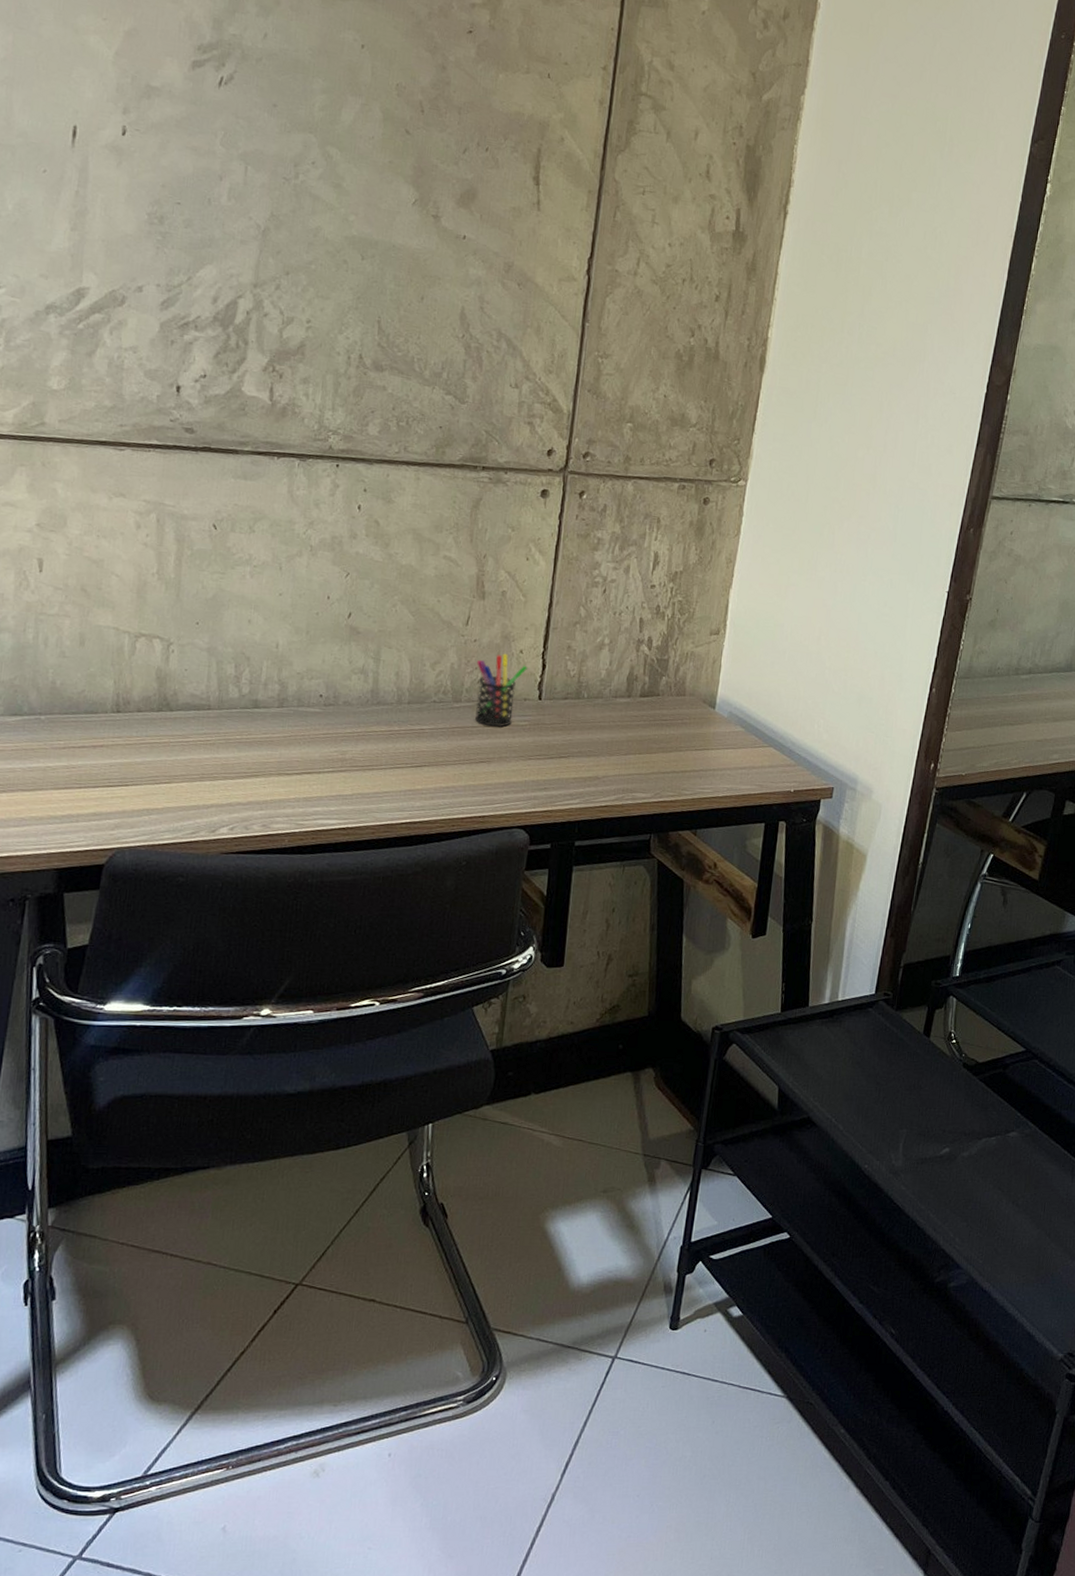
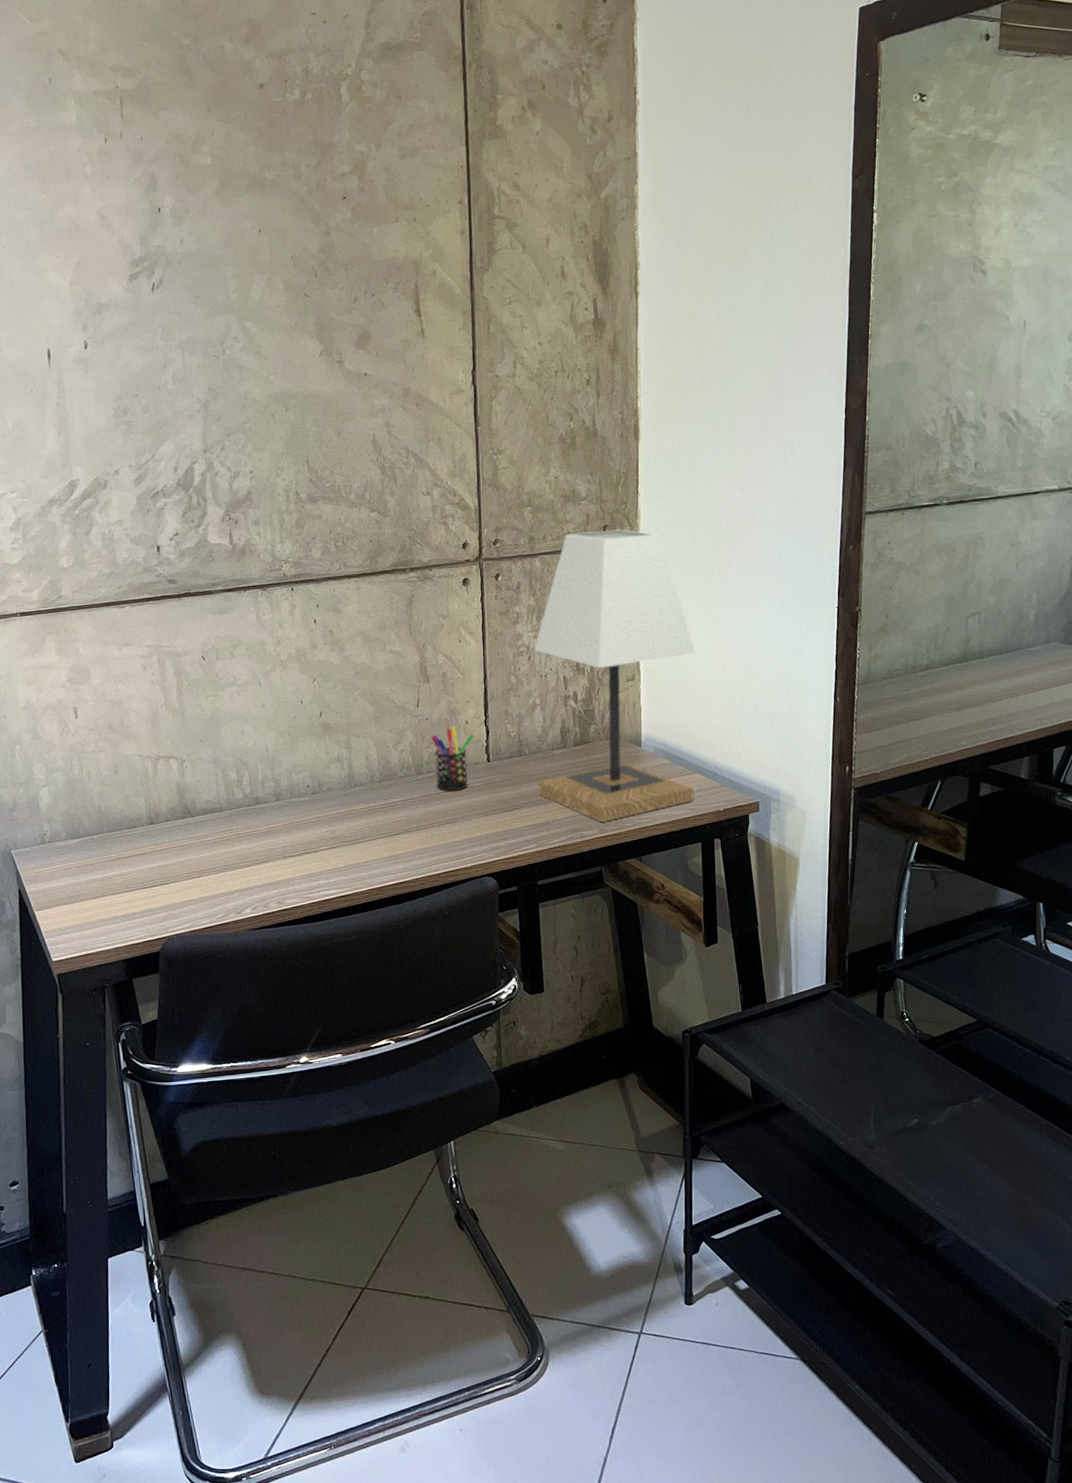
lamp: none [592,461,791,786] -> present [533,529,697,822]

